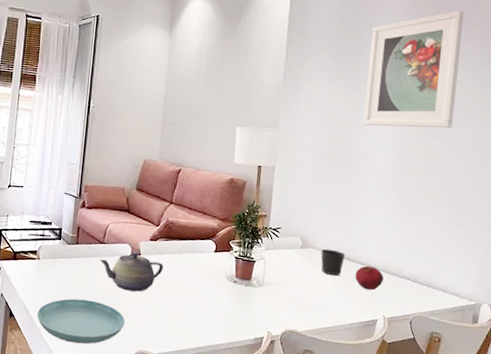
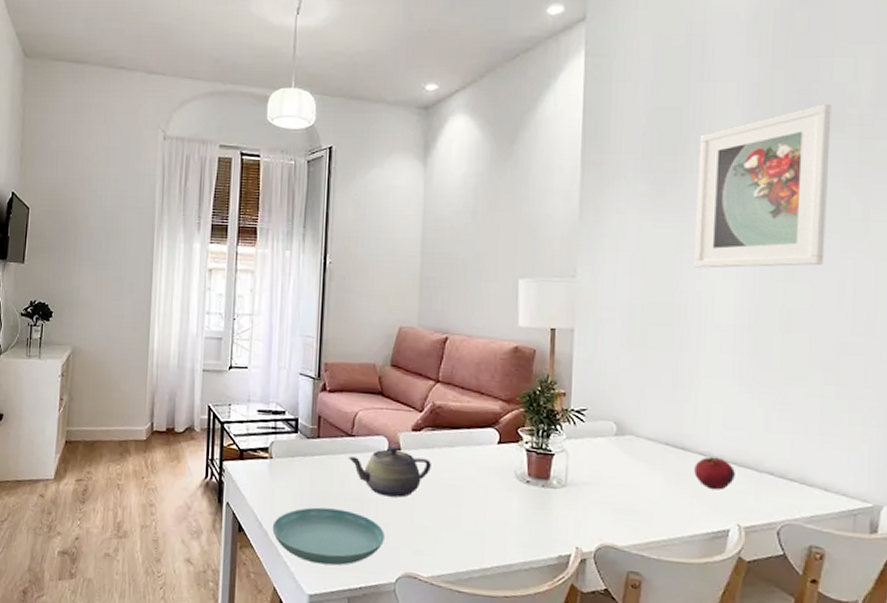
cup: present [321,248,345,276] -> none [644,435,679,472]

